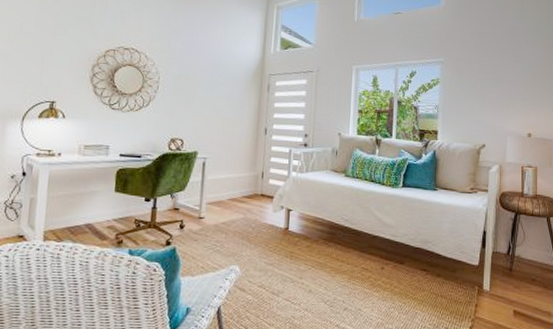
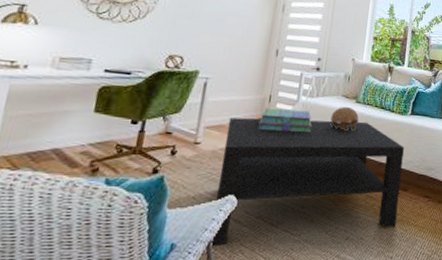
coffee table: none [220,193,397,311] -> present [211,117,404,246]
stack of books: none [253,184,304,207] -> present [257,107,312,133]
decorative bowl: none [320,180,350,206] -> present [329,106,359,132]

